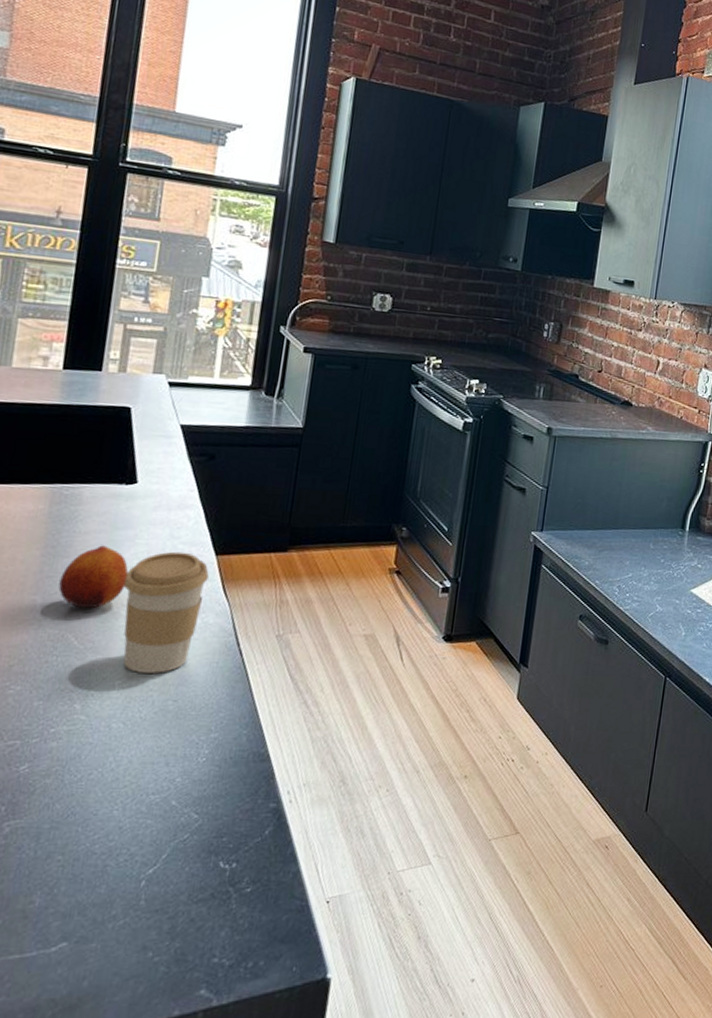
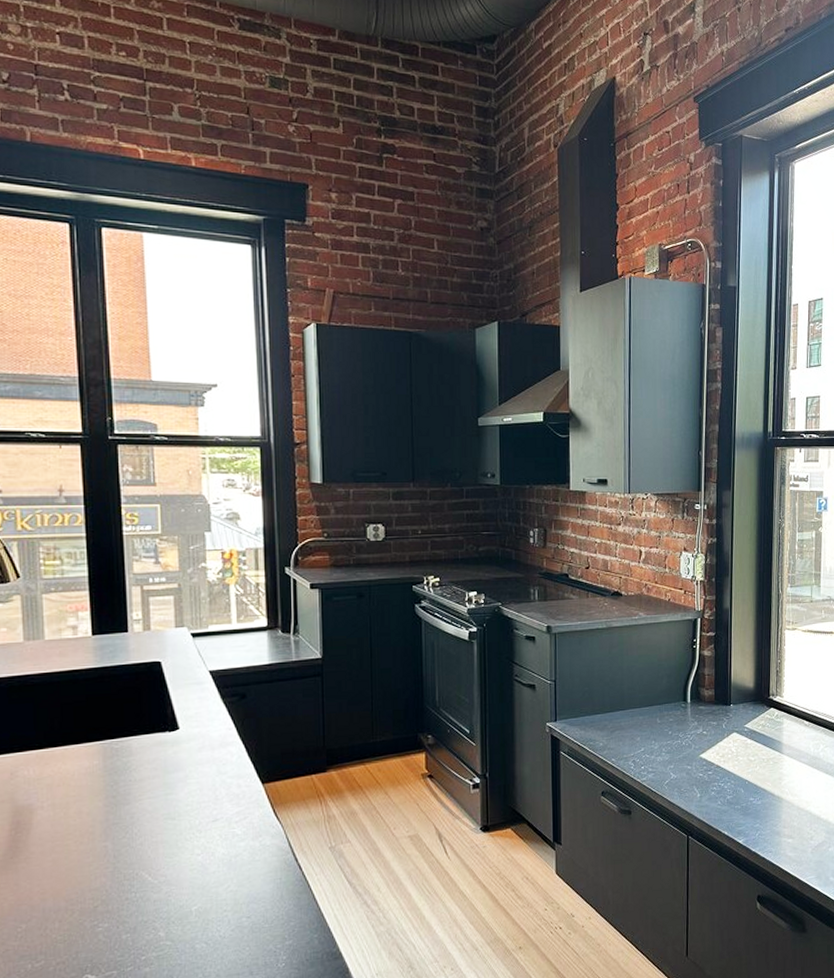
fruit: present [58,545,129,609] -> none [125,789,186,848]
coffee cup: present [123,551,209,673] -> none [183,784,259,897]

